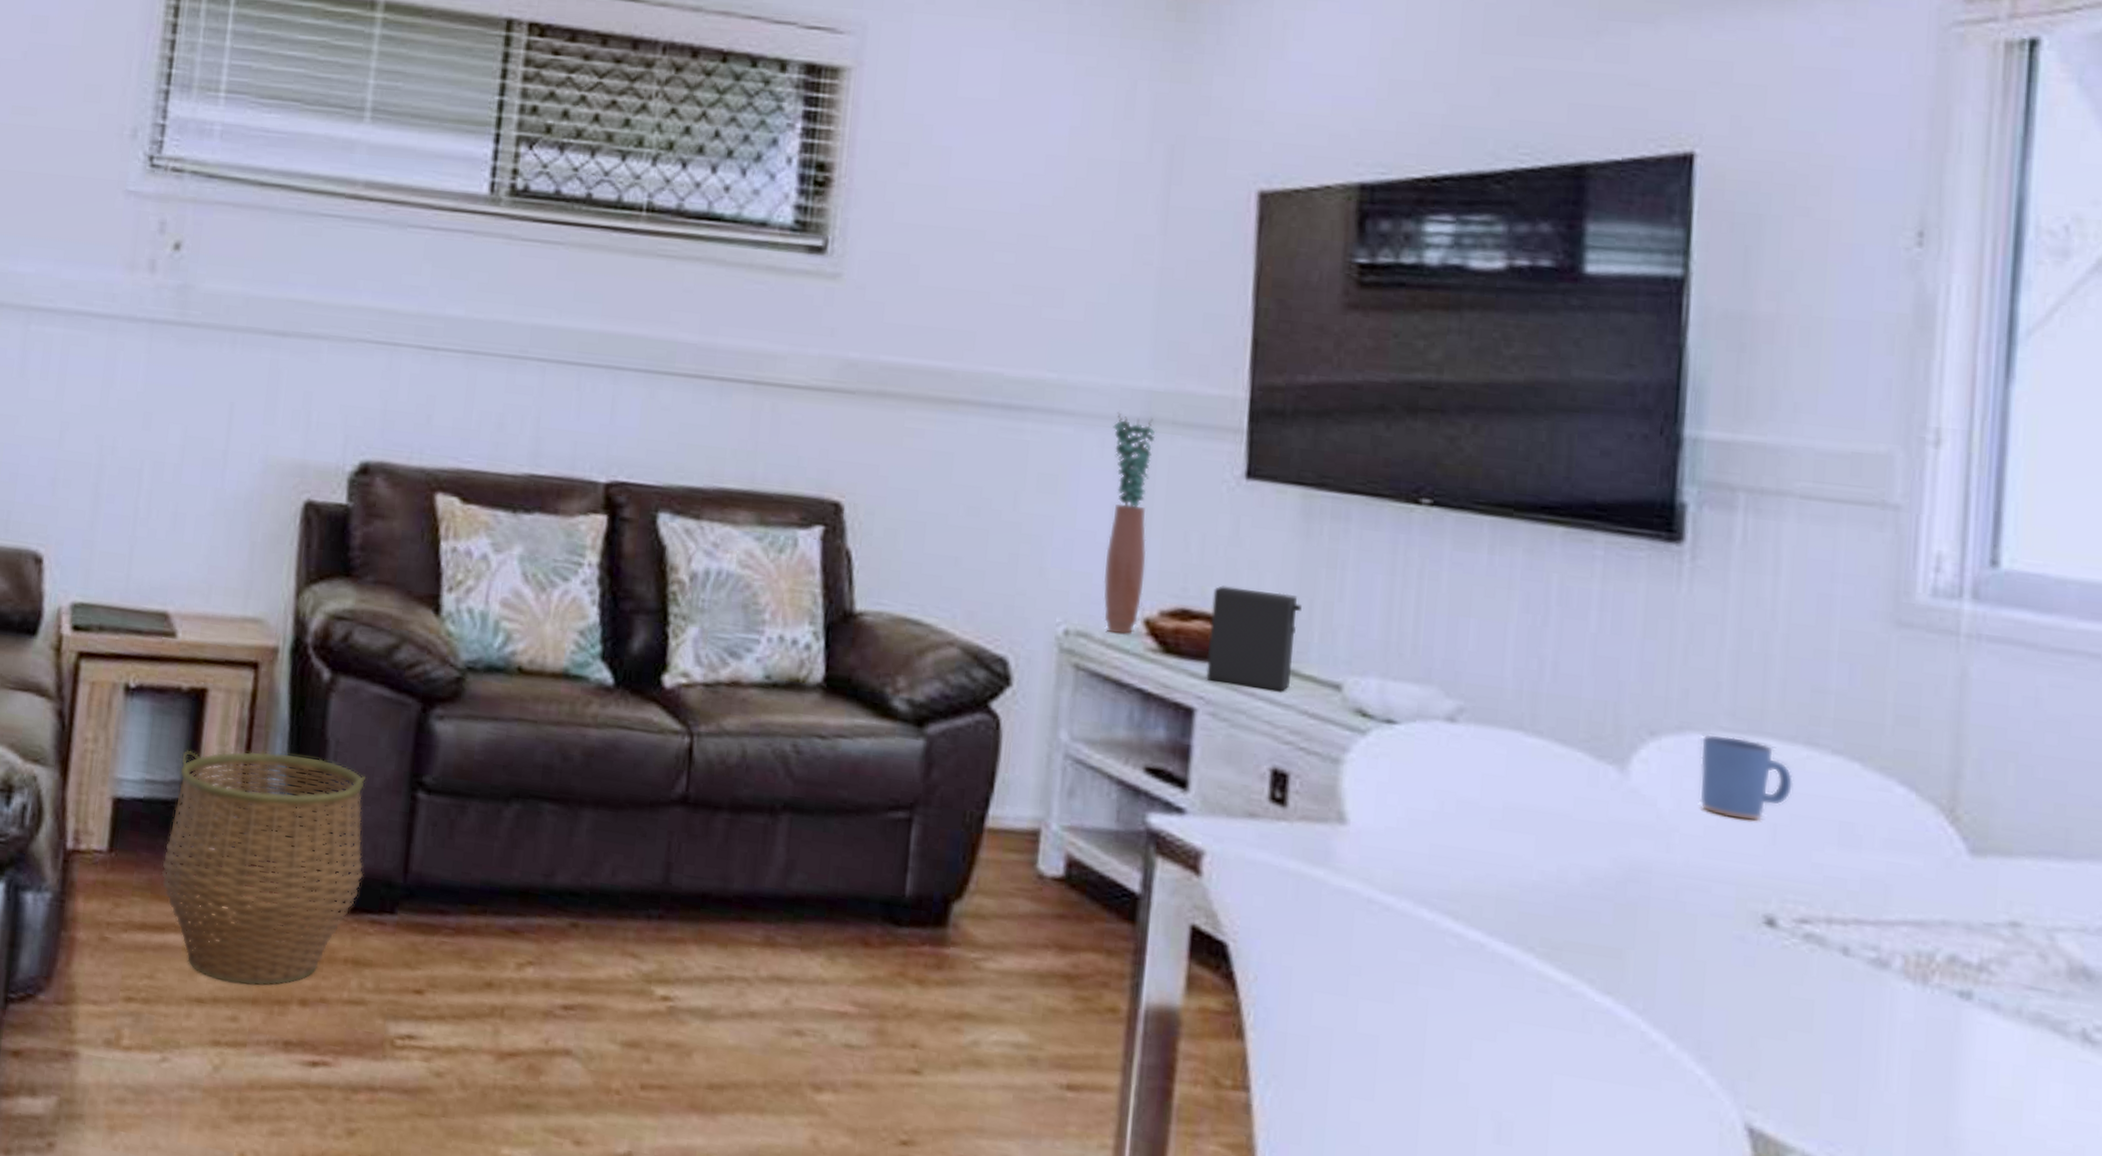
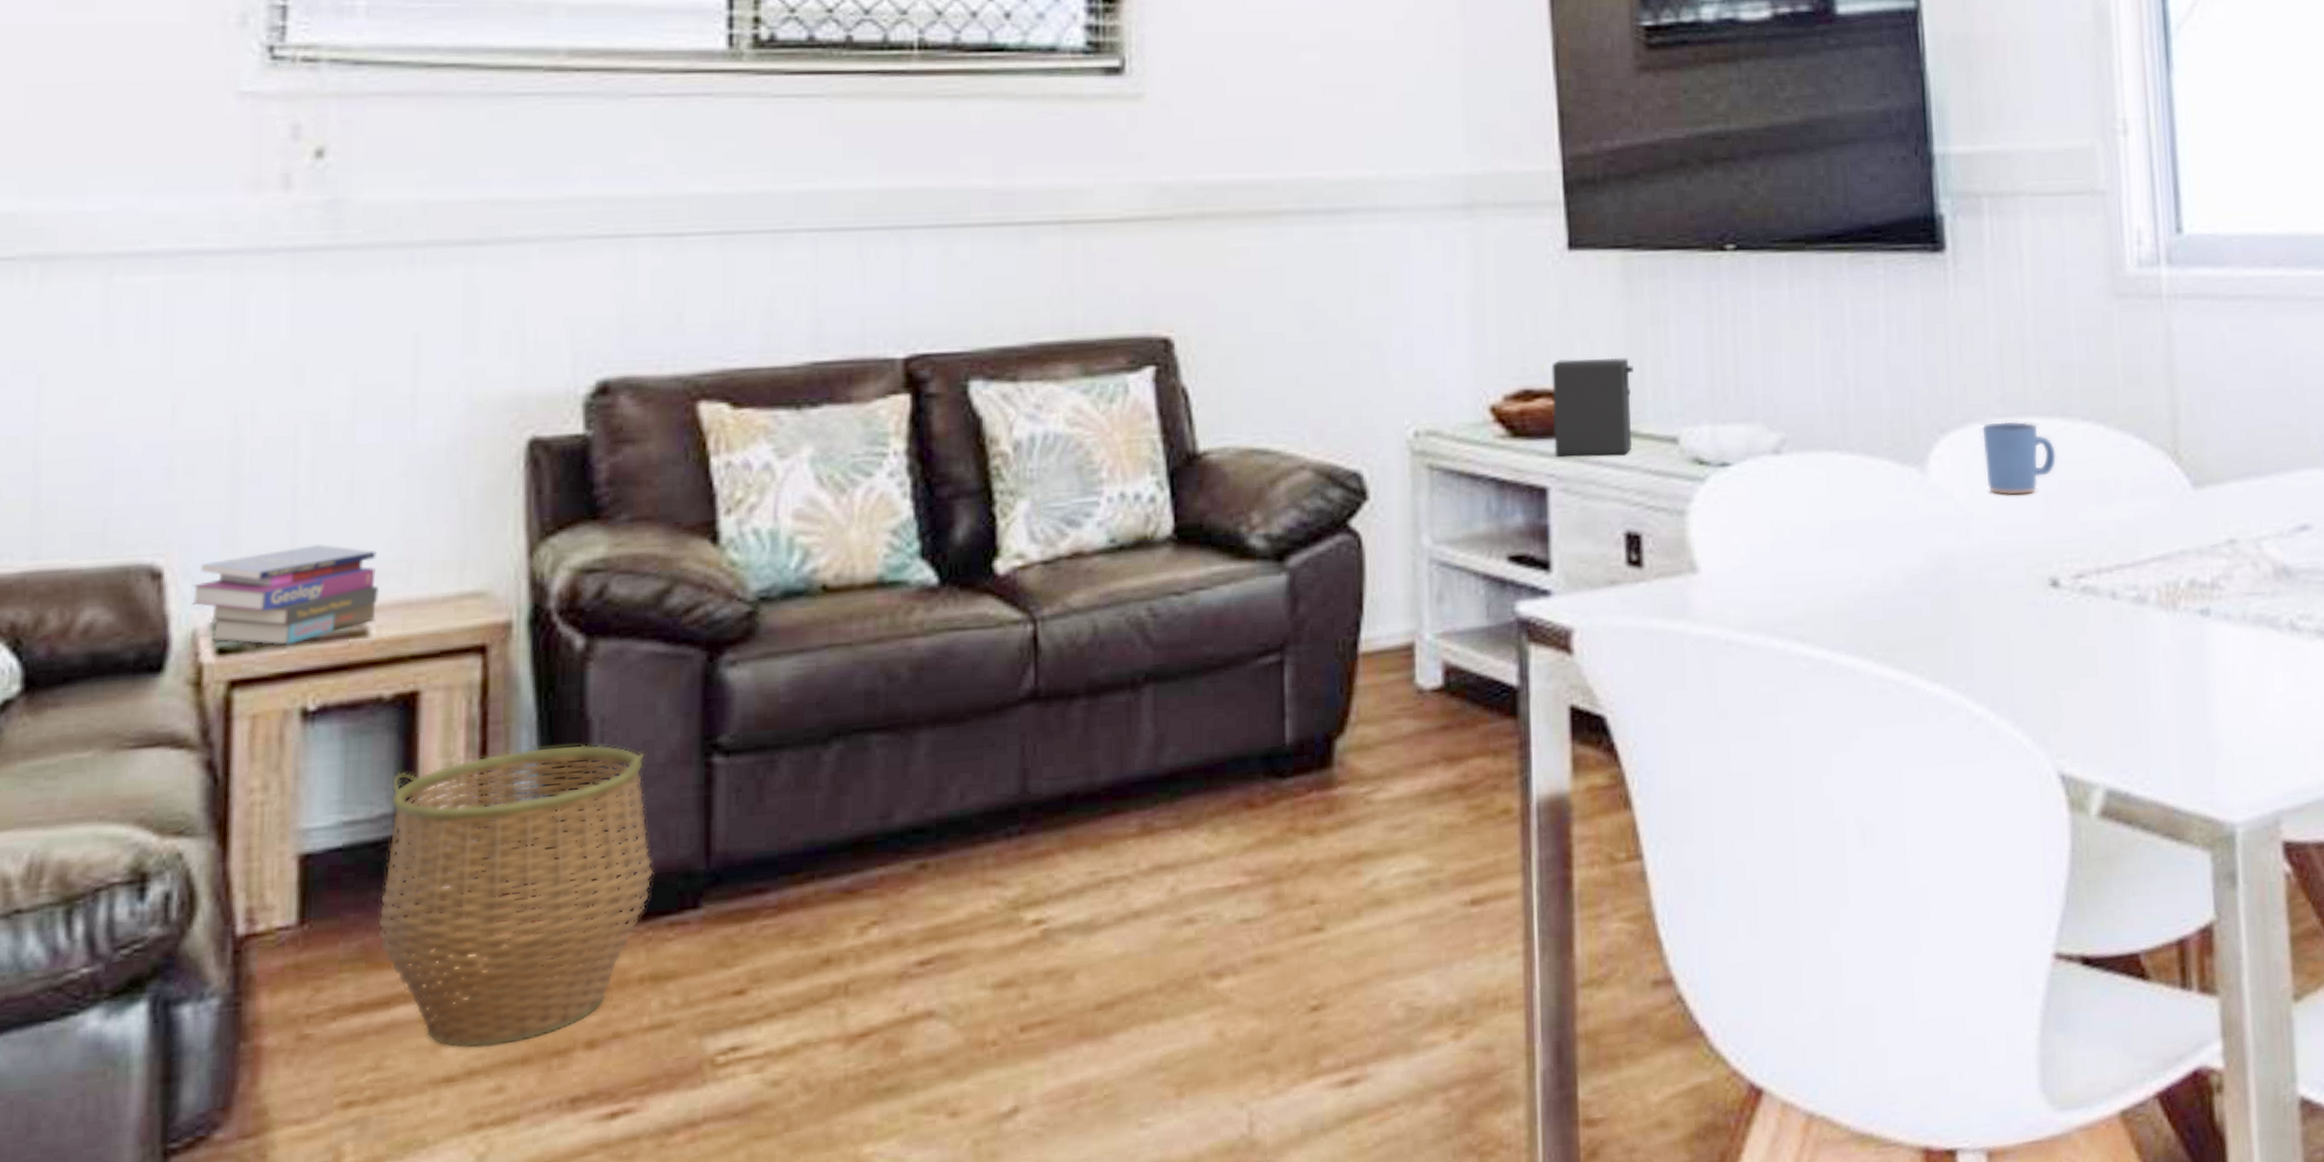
books: none [59,556,188,633] -> present [192,544,380,646]
vase: present [1103,412,1155,636] -> none [1437,201,1486,427]

